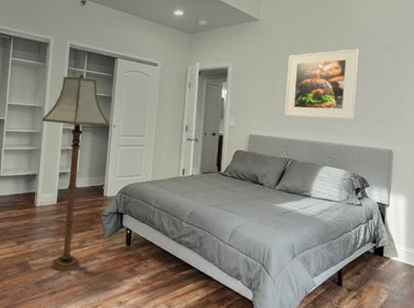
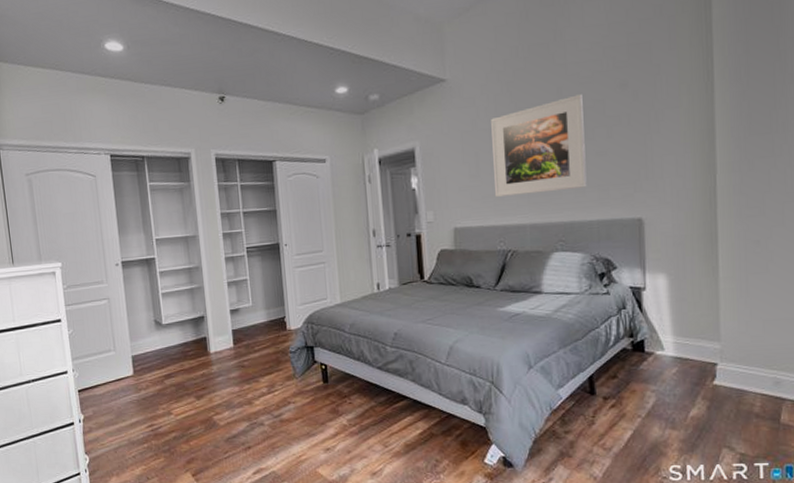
floor lamp: present [42,73,109,271] -> none [198,186,279,423]

